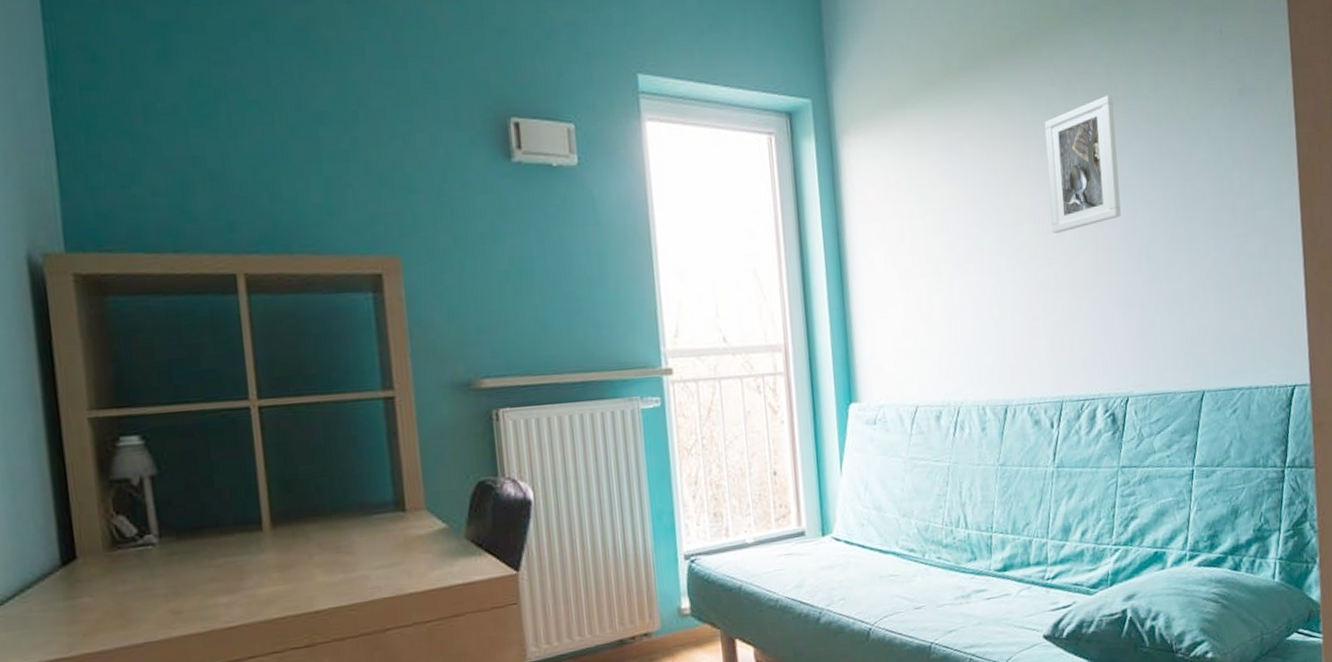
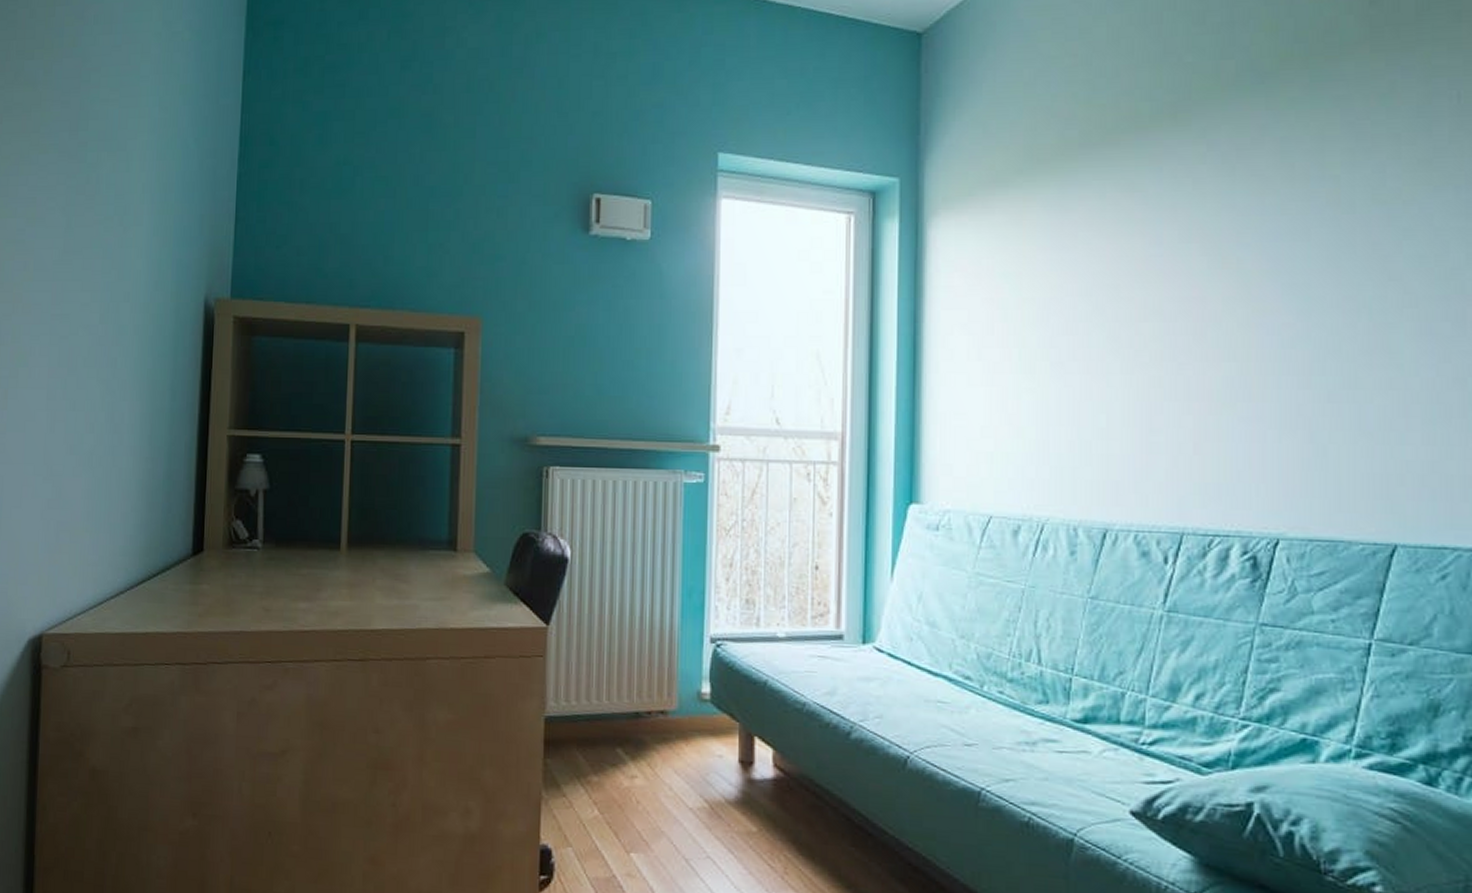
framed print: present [1044,95,1121,233] -> none [1187,174,1288,334]

